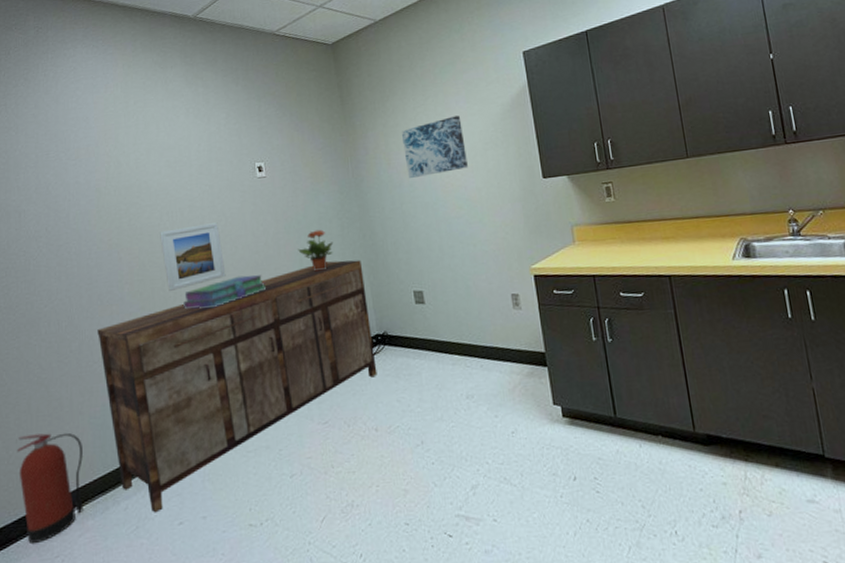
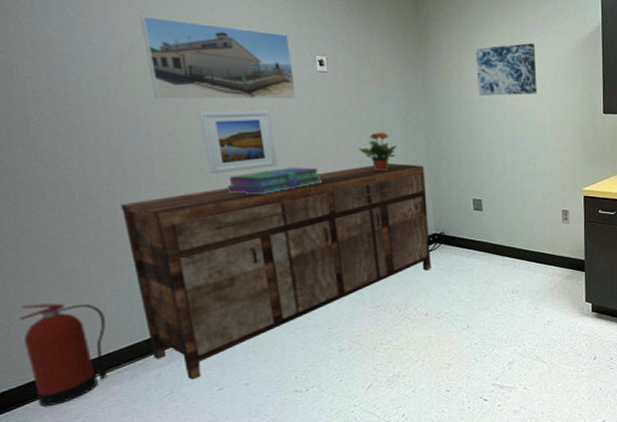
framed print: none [114,147,241,225] -> present [140,16,297,100]

